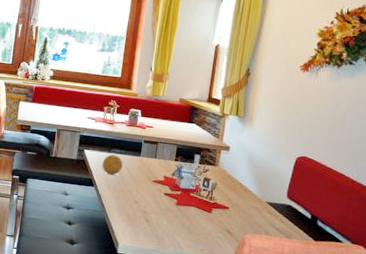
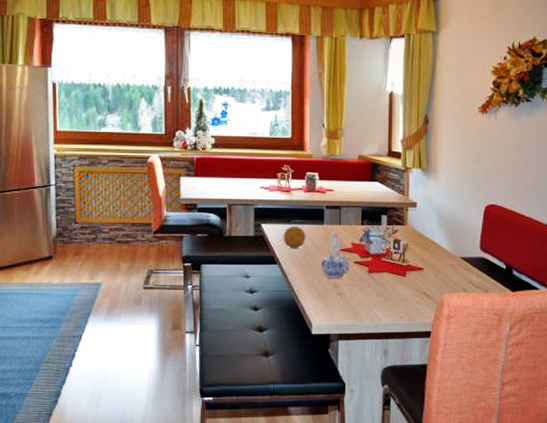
ceramic pitcher: none [132,163,160,207] -> present [320,231,350,279]

